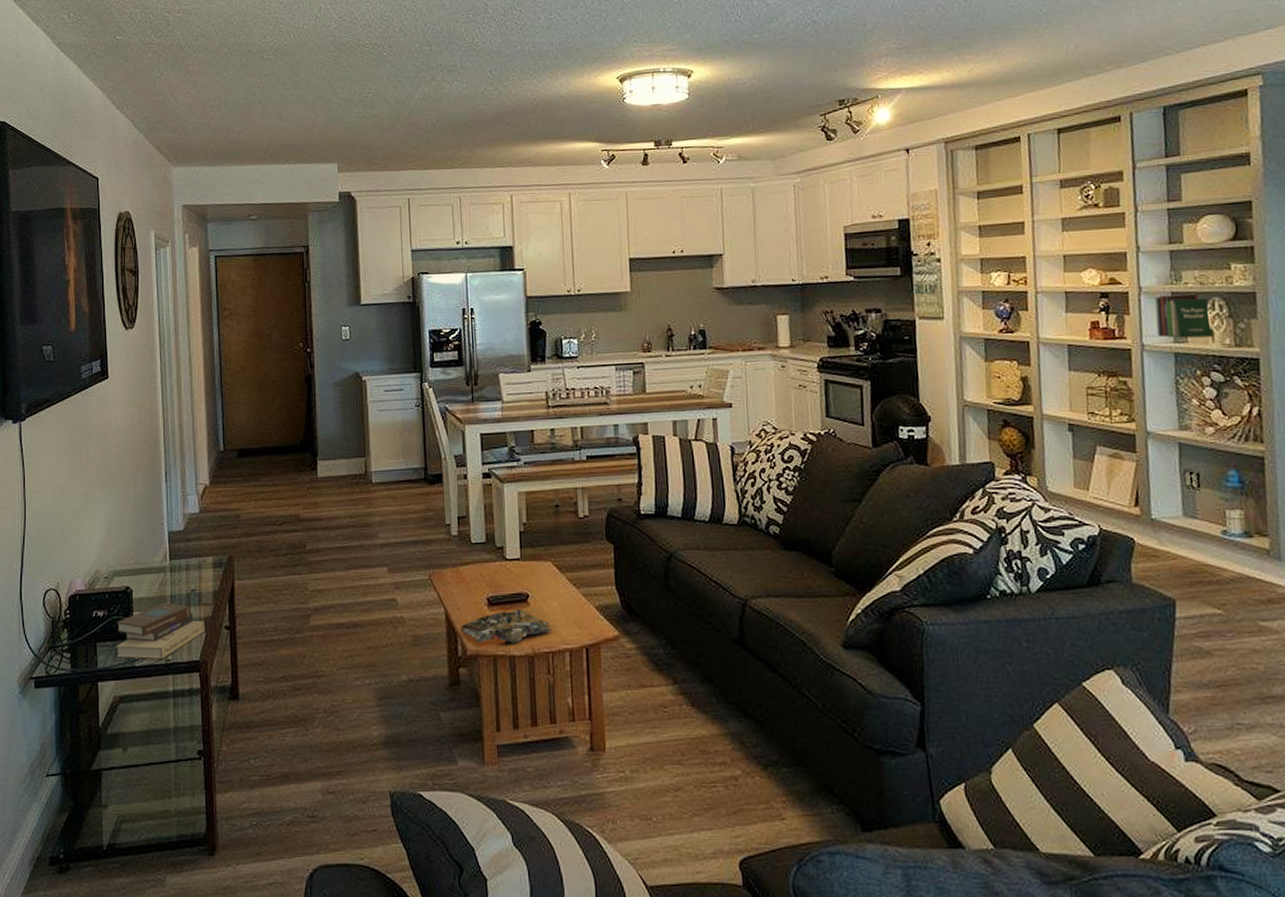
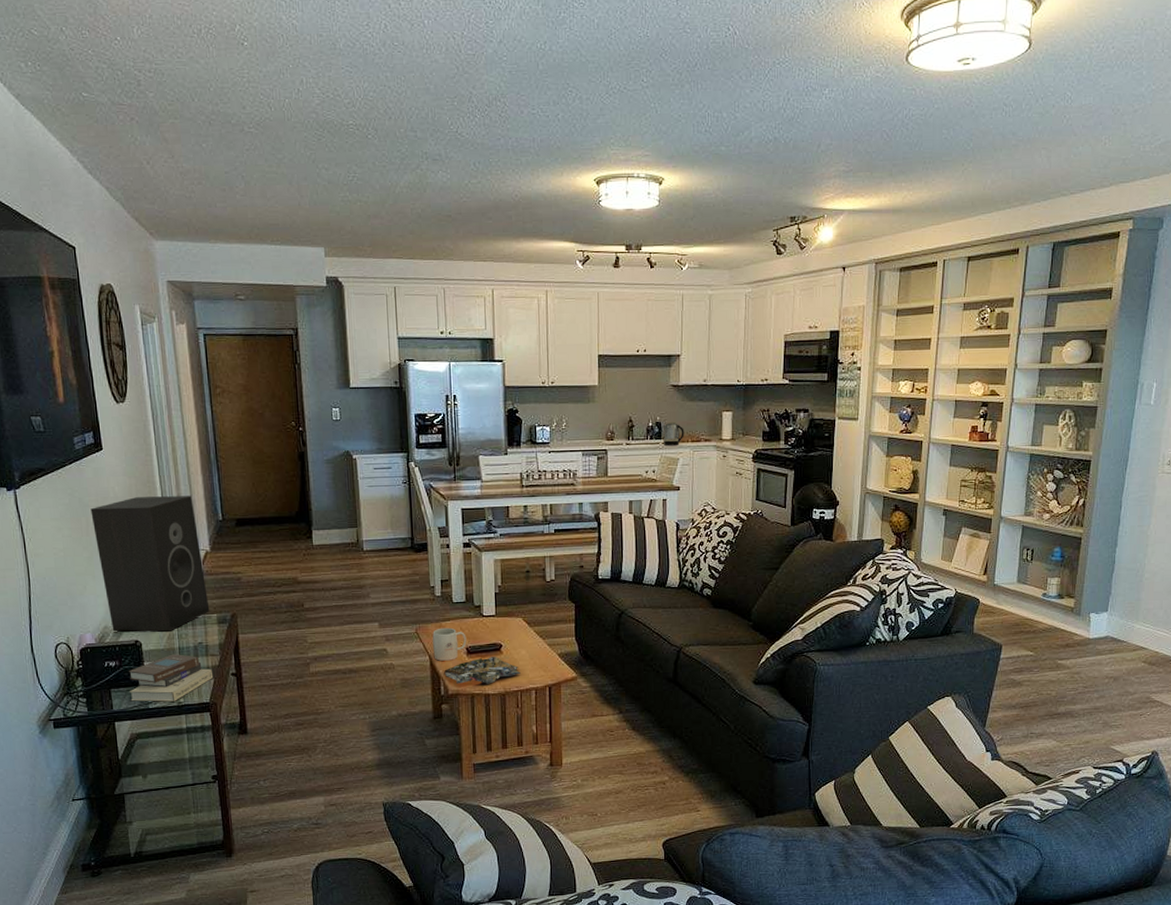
speaker: none [92,425,206,577] -> present [90,496,210,632]
mug: none [447,573,488,614] -> present [432,627,467,661]
kettle: none [707,330,734,357] -> present [662,423,684,447]
books: present [1155,294,1214,339] -> none [1020,406,1062,442]

